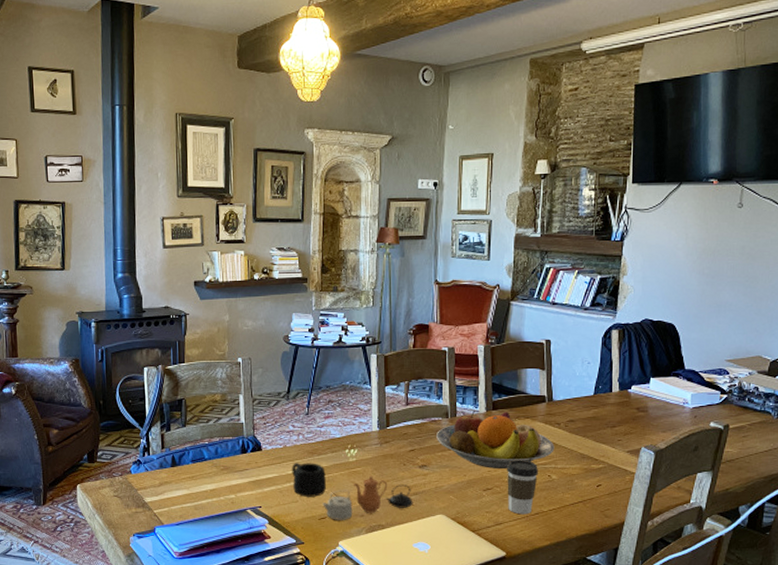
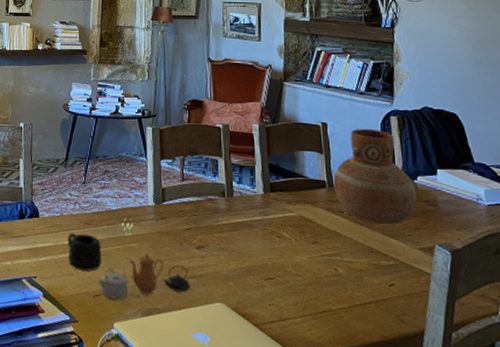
fruit bowl: present [437,410,555,468] -> none [213,190,339,257]
coffee cup: present [507,460,538,515] -> none [289,248,323,312]
vase: none [553,343,630,433] -> present [333,128,417,225]

